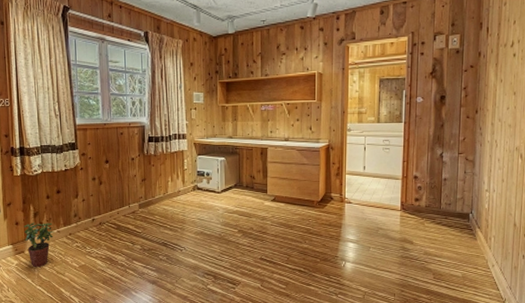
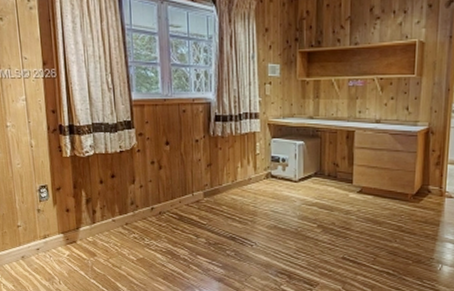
potted plant: present [24,223,55,268] -> none [75,210,109,260]

